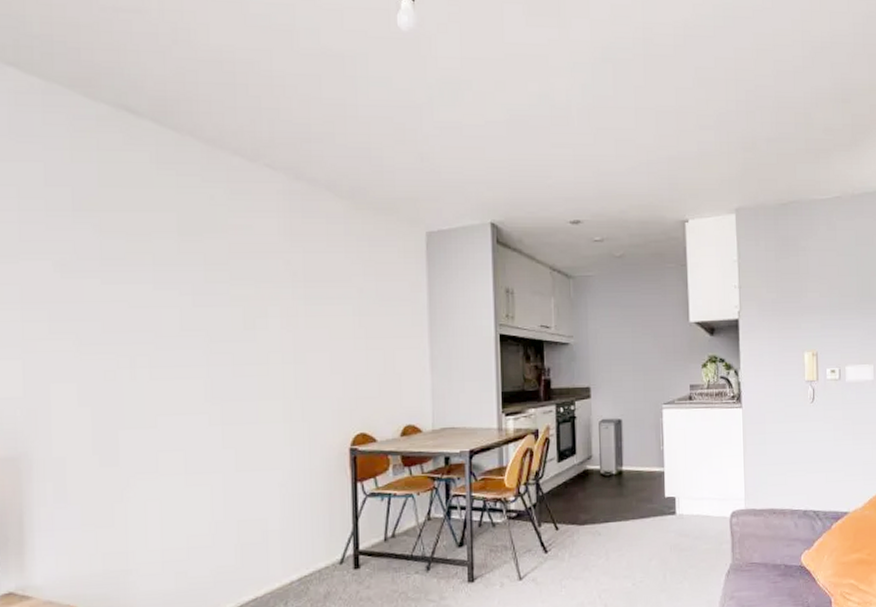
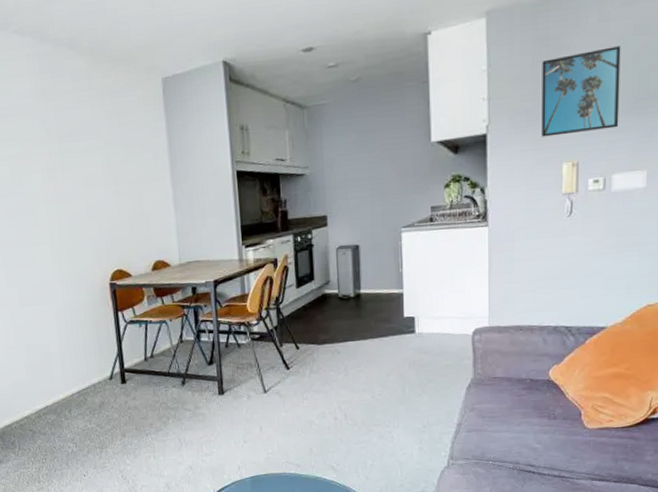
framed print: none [783,253,849,327] -> present [541,46,621,137]

